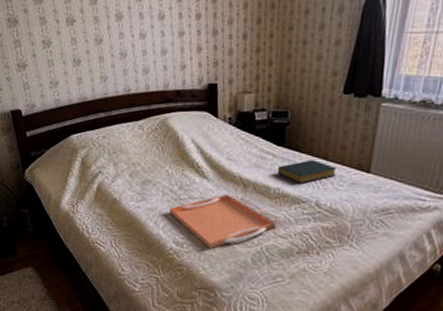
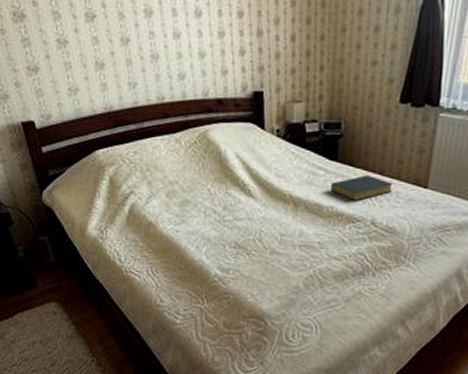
serving tray: present [169,194,276,249] -> none [212,213,329,274]

